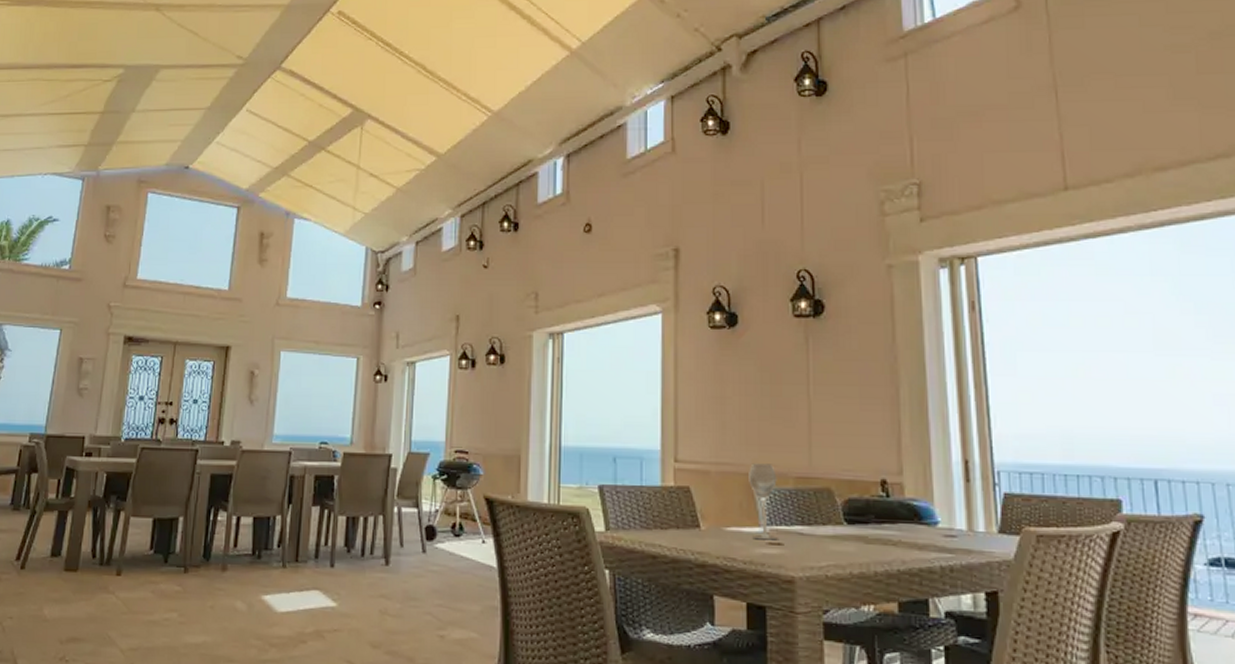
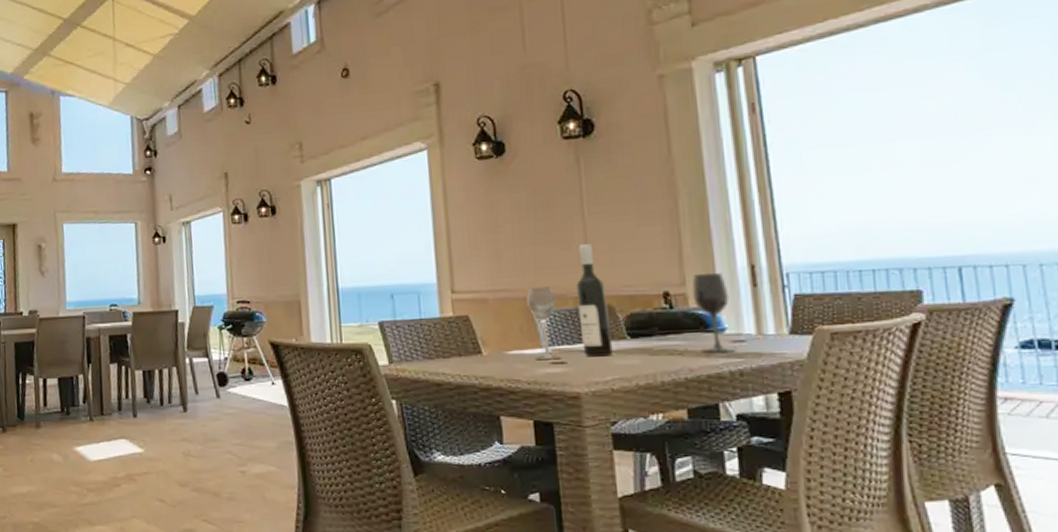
bottle: none [798,424,829,541] -> present [576,244,613,357]
wine glass: none [908,465,947,547] -> present [692,273,735,354]

